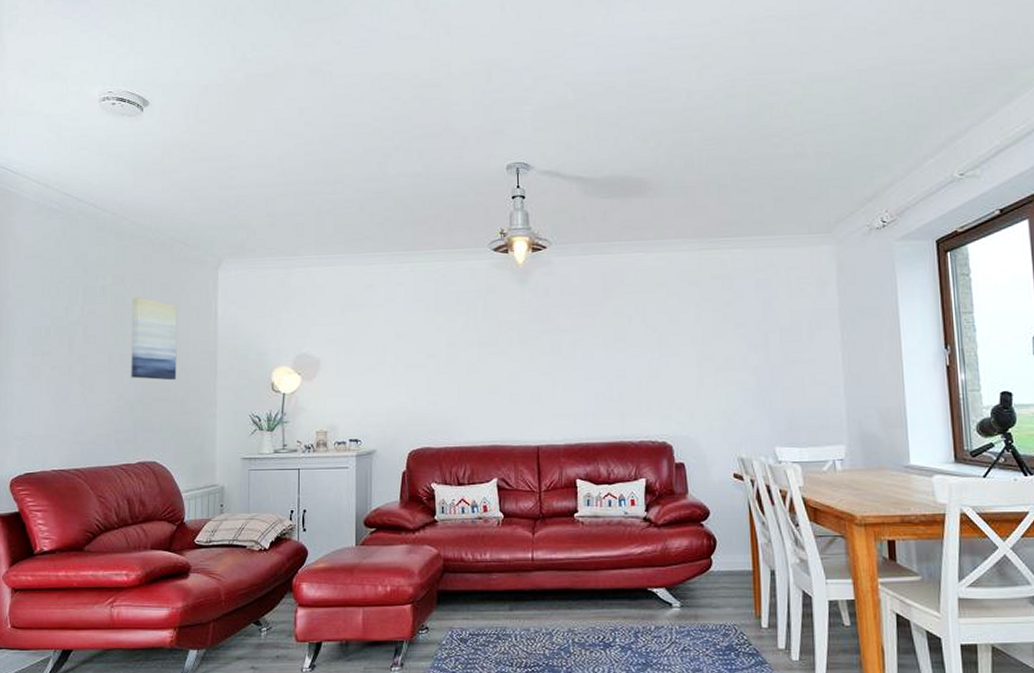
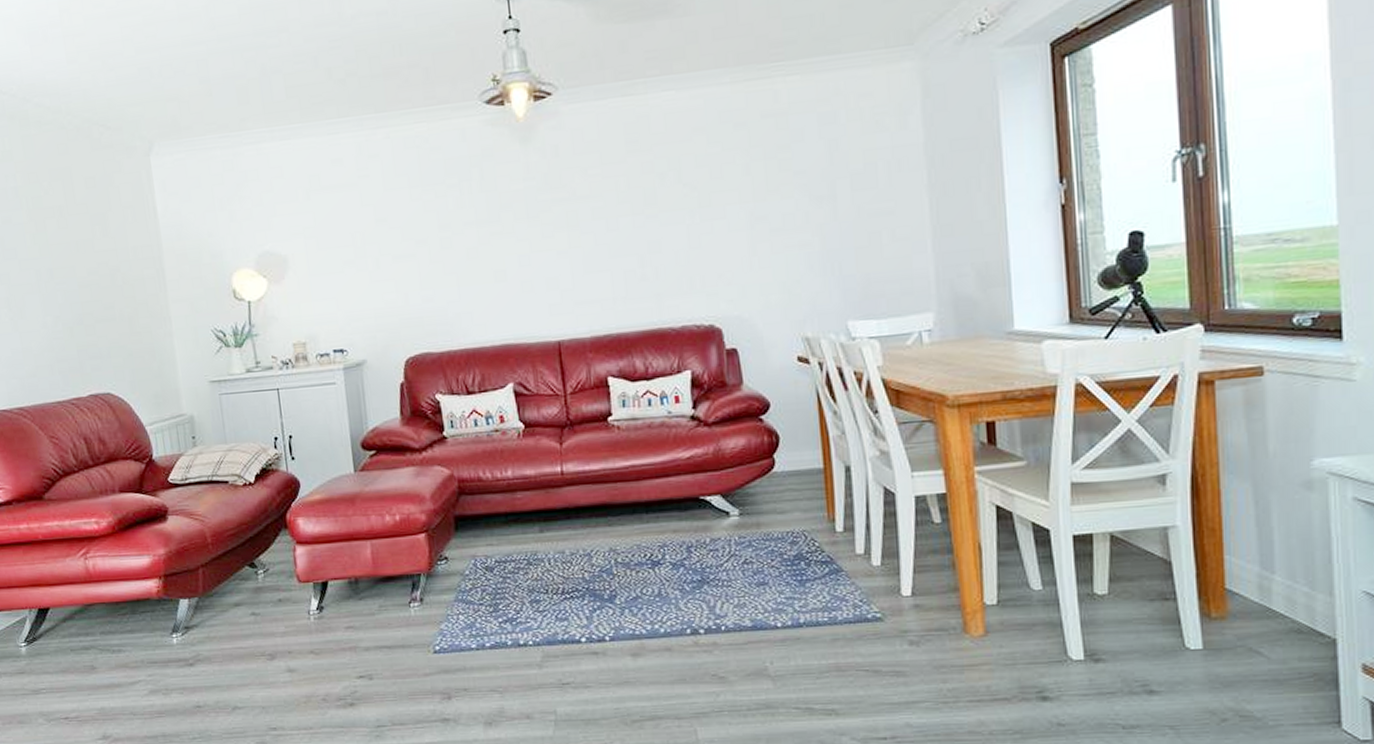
wall art: present [131,297,178,381] -> none [52,197,120,297]

